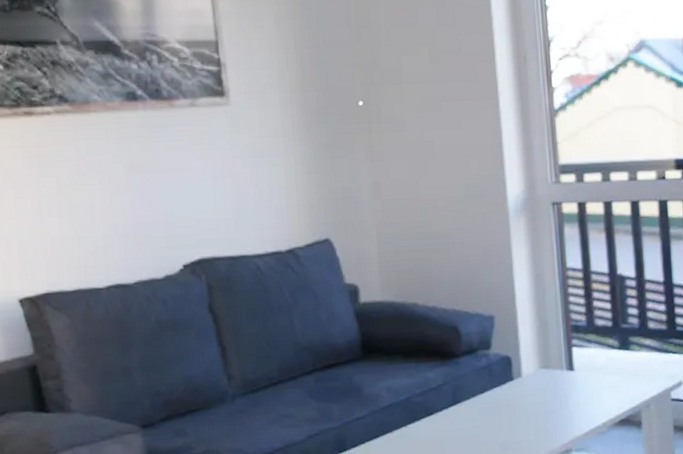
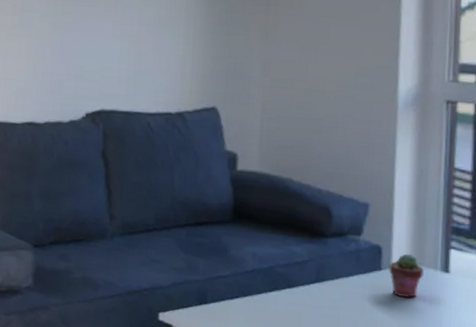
potted succulent: none [520,358,552,403] -> present [389,253,425,298]

